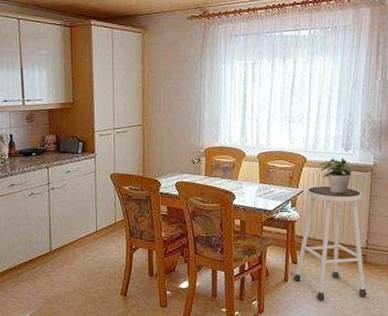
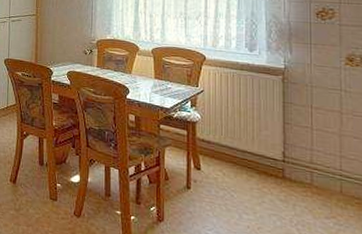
stool: present [293,185,368,301] -> none [196,86,290,219]
potted plant: present [320,158,353,194] -> none [222,58,260,97]

